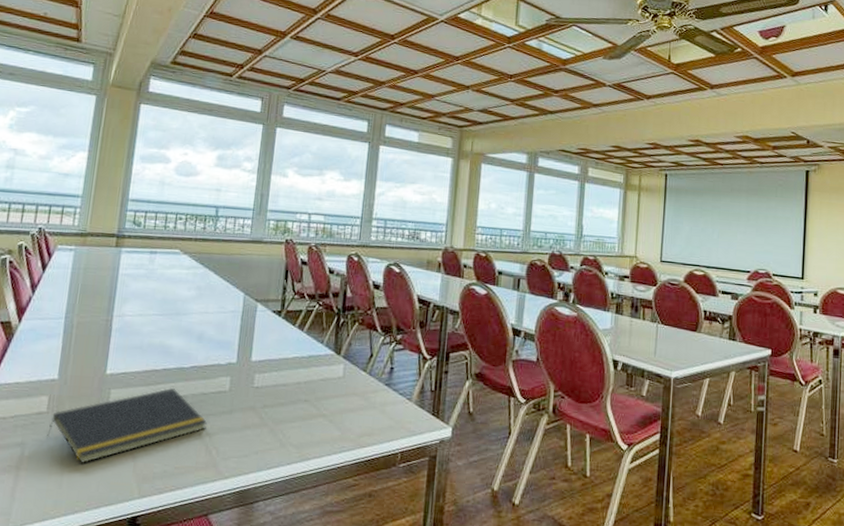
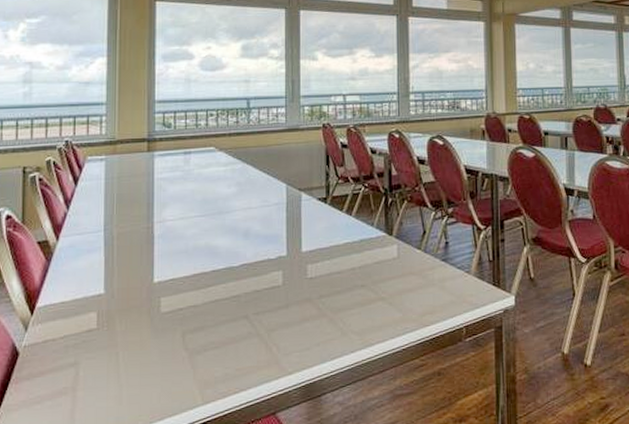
notepad: present [47,387,207,463] -> none [100,288,264,376]

